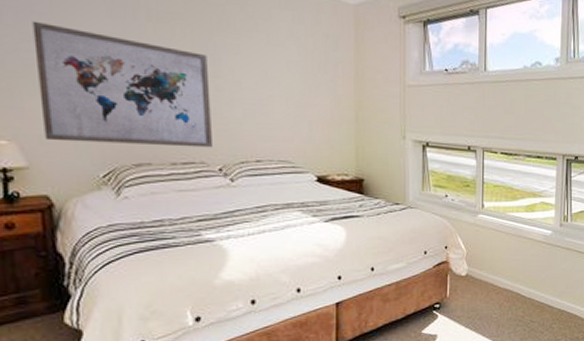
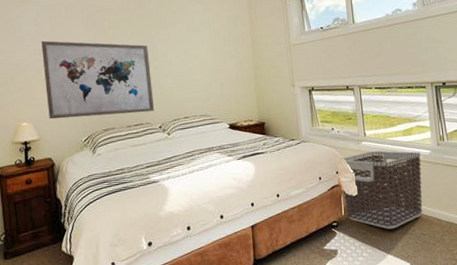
clothes hamper: none [450,227,541,315] -> present [341,151,423,230]

